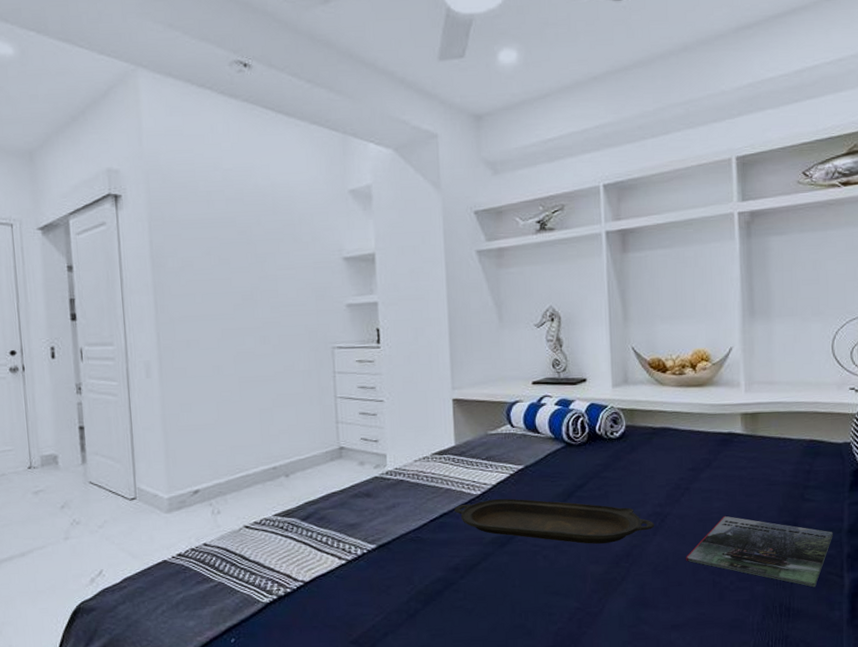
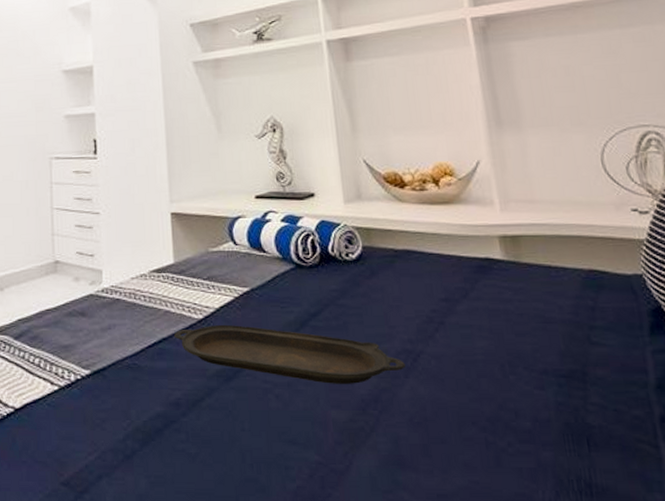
magazine: present [686,515,833,588] -> none [448,358,637,459]

